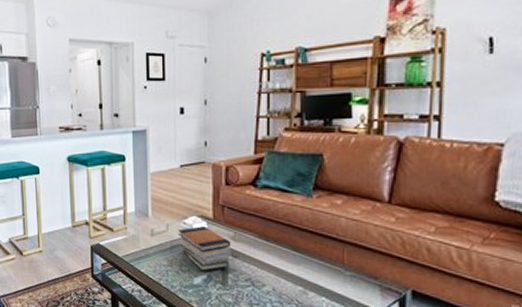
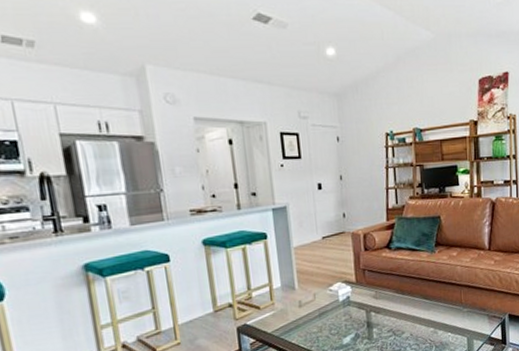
book stack: present [178,226,232,271] -> none [325,290,375,331]

